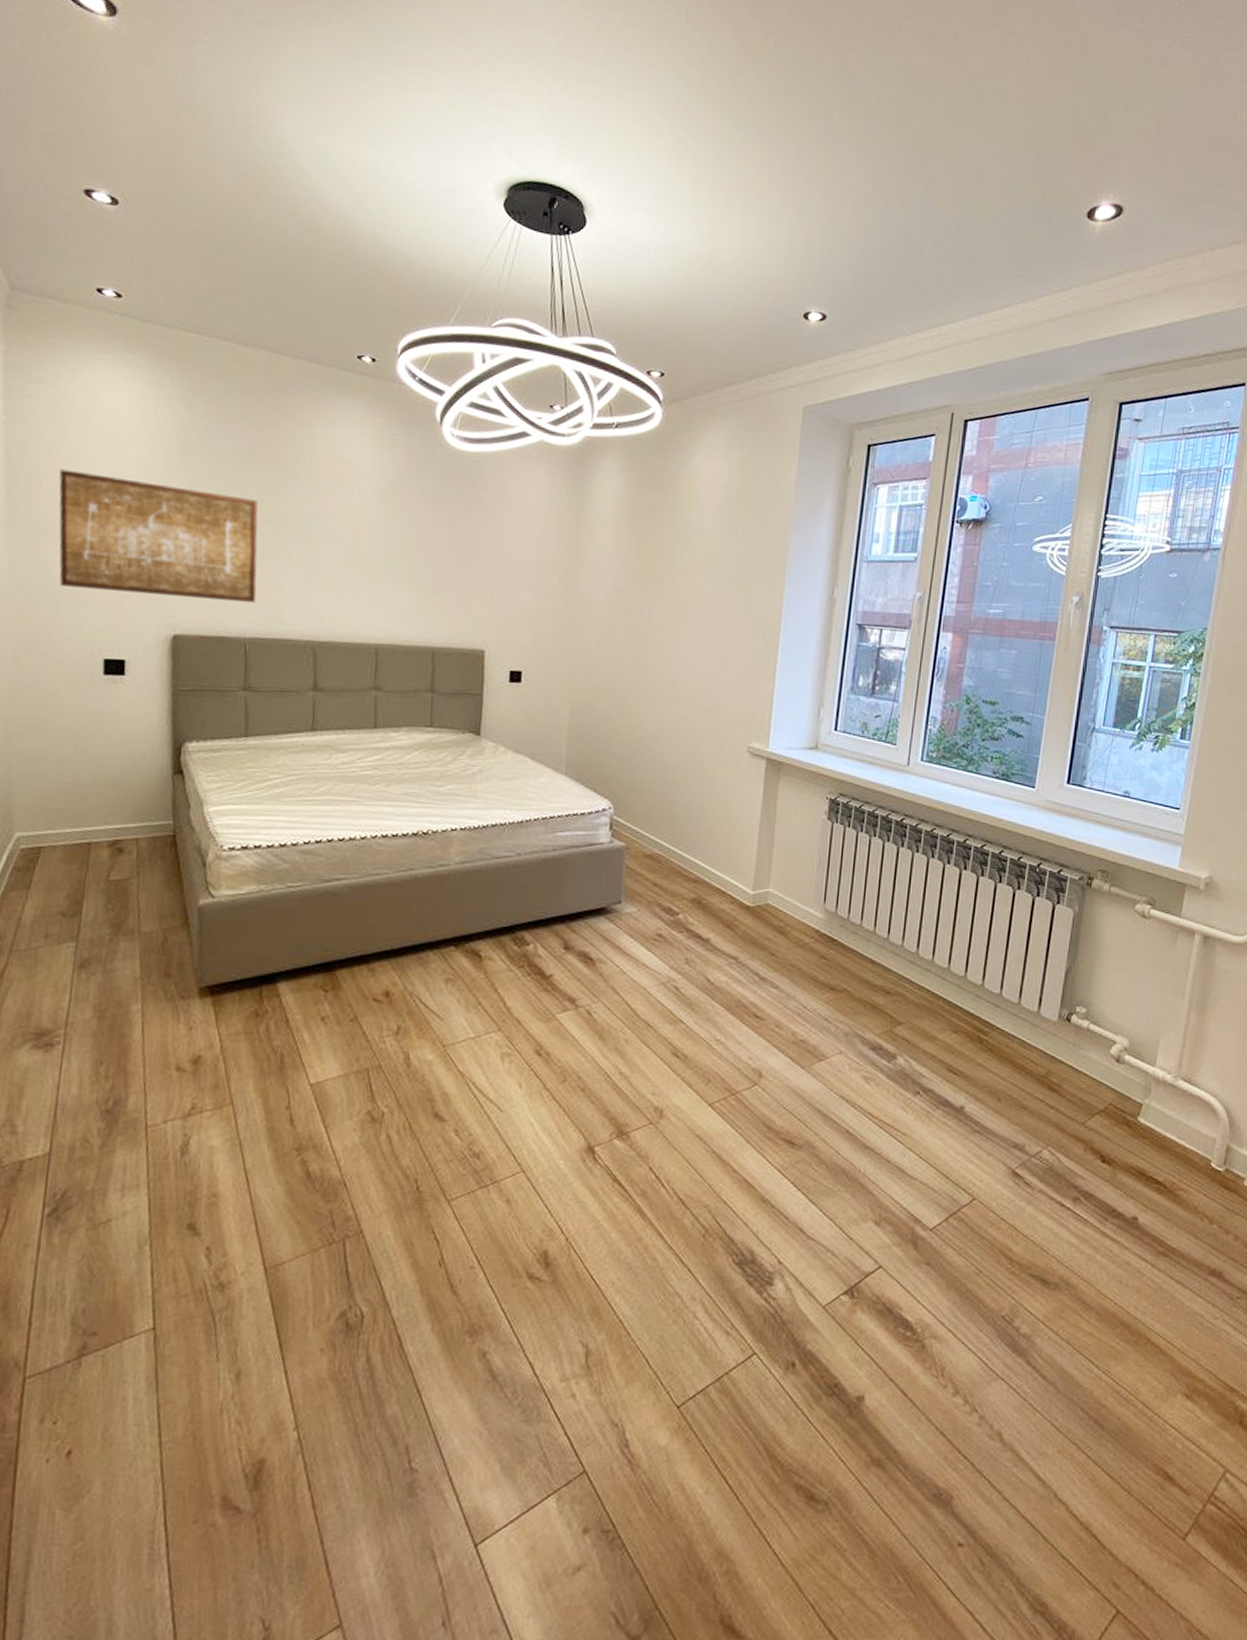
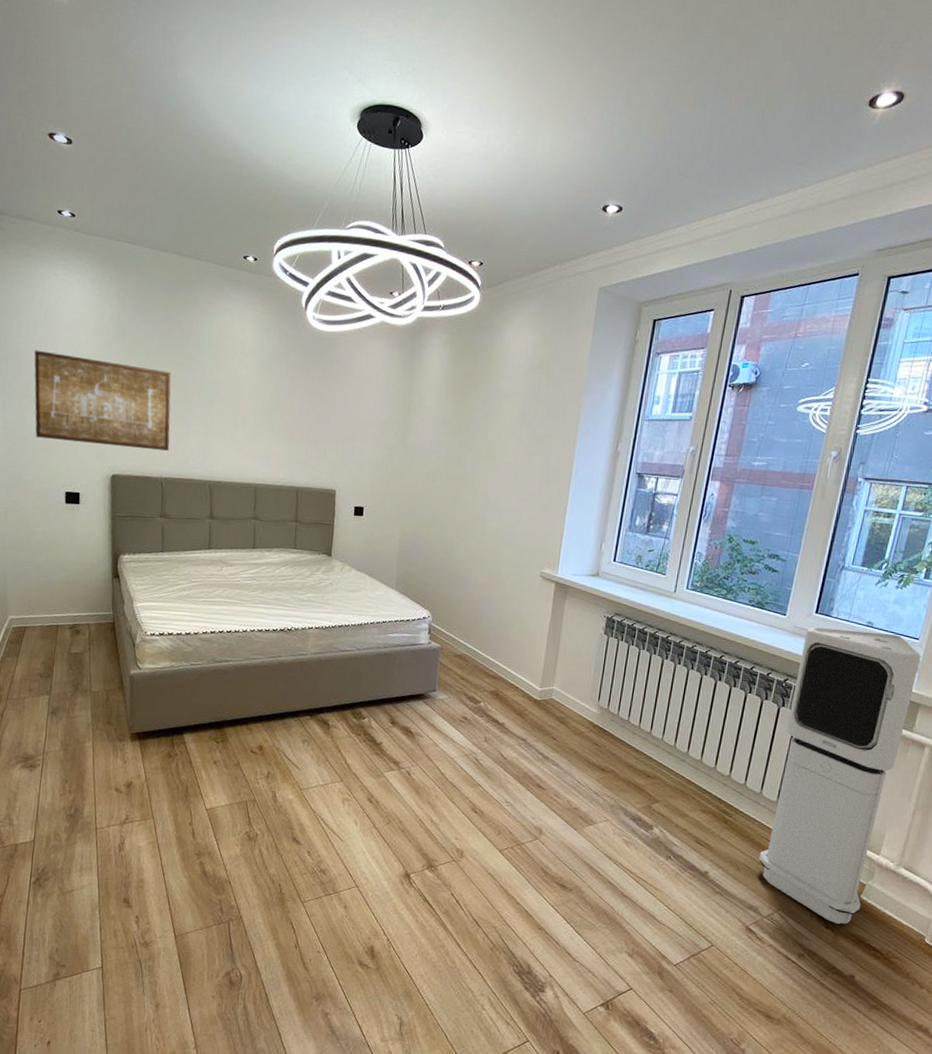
air purifier: none [1021,800,1184,1156] -> present [758,627,921,925]

